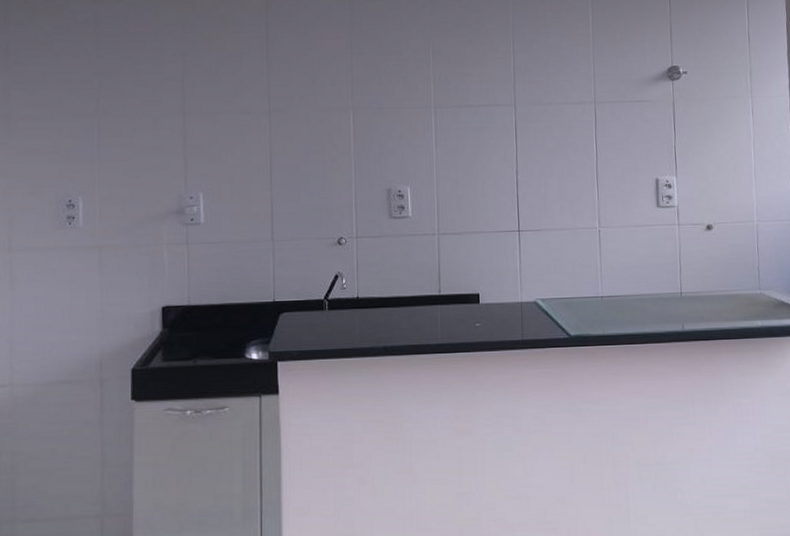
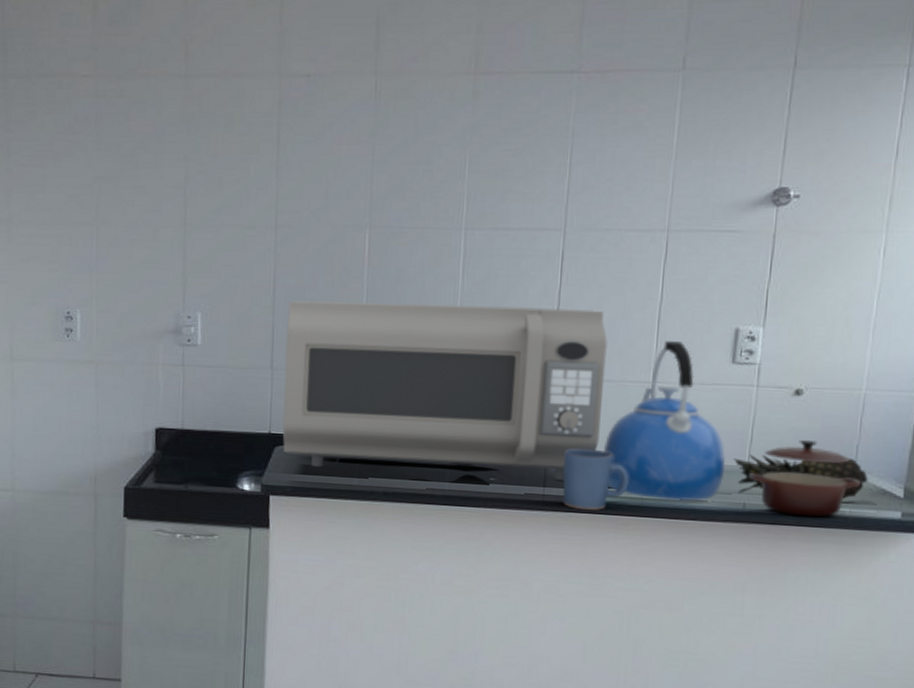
microwave: none [284,170,563,330] -> present [282,300,608,482]
mug: none [535,289,591,345] -> present [563,448,629,511]
kettle: none [566,192,665,329] -> present [603,341,727,502]
fruit: none [670,279,770,317] -> present [734,455,868,499]
saucepan: none [682,266,766,331] -> present [748,440,861,518]

